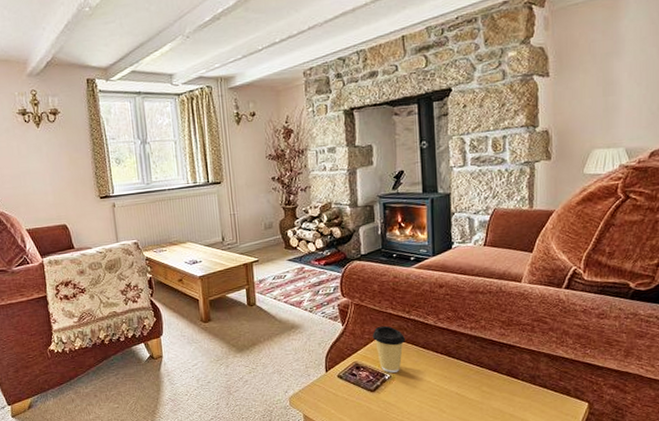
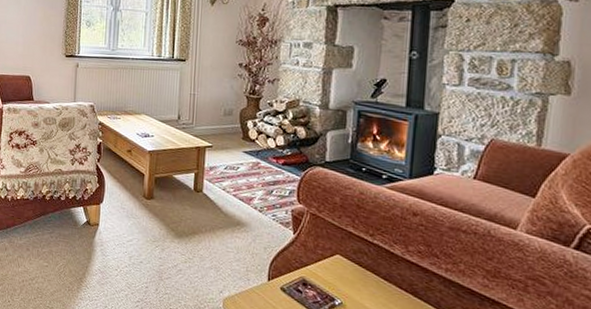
coffee cup: present [372,325,406,373] -> none [326,243,365,300]

